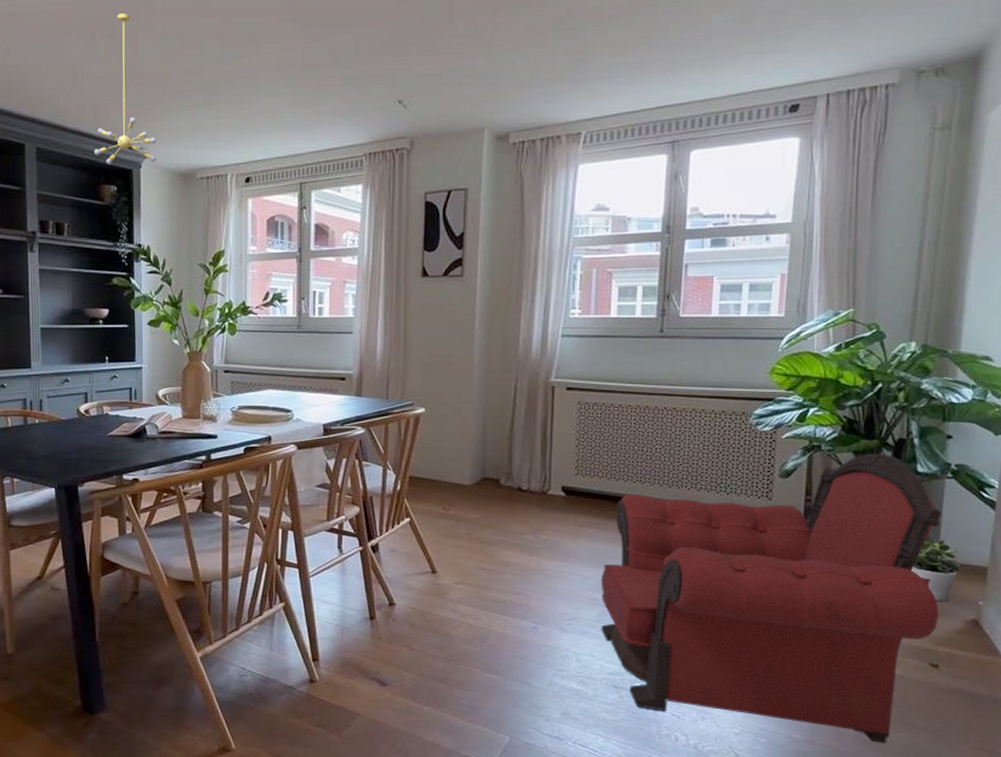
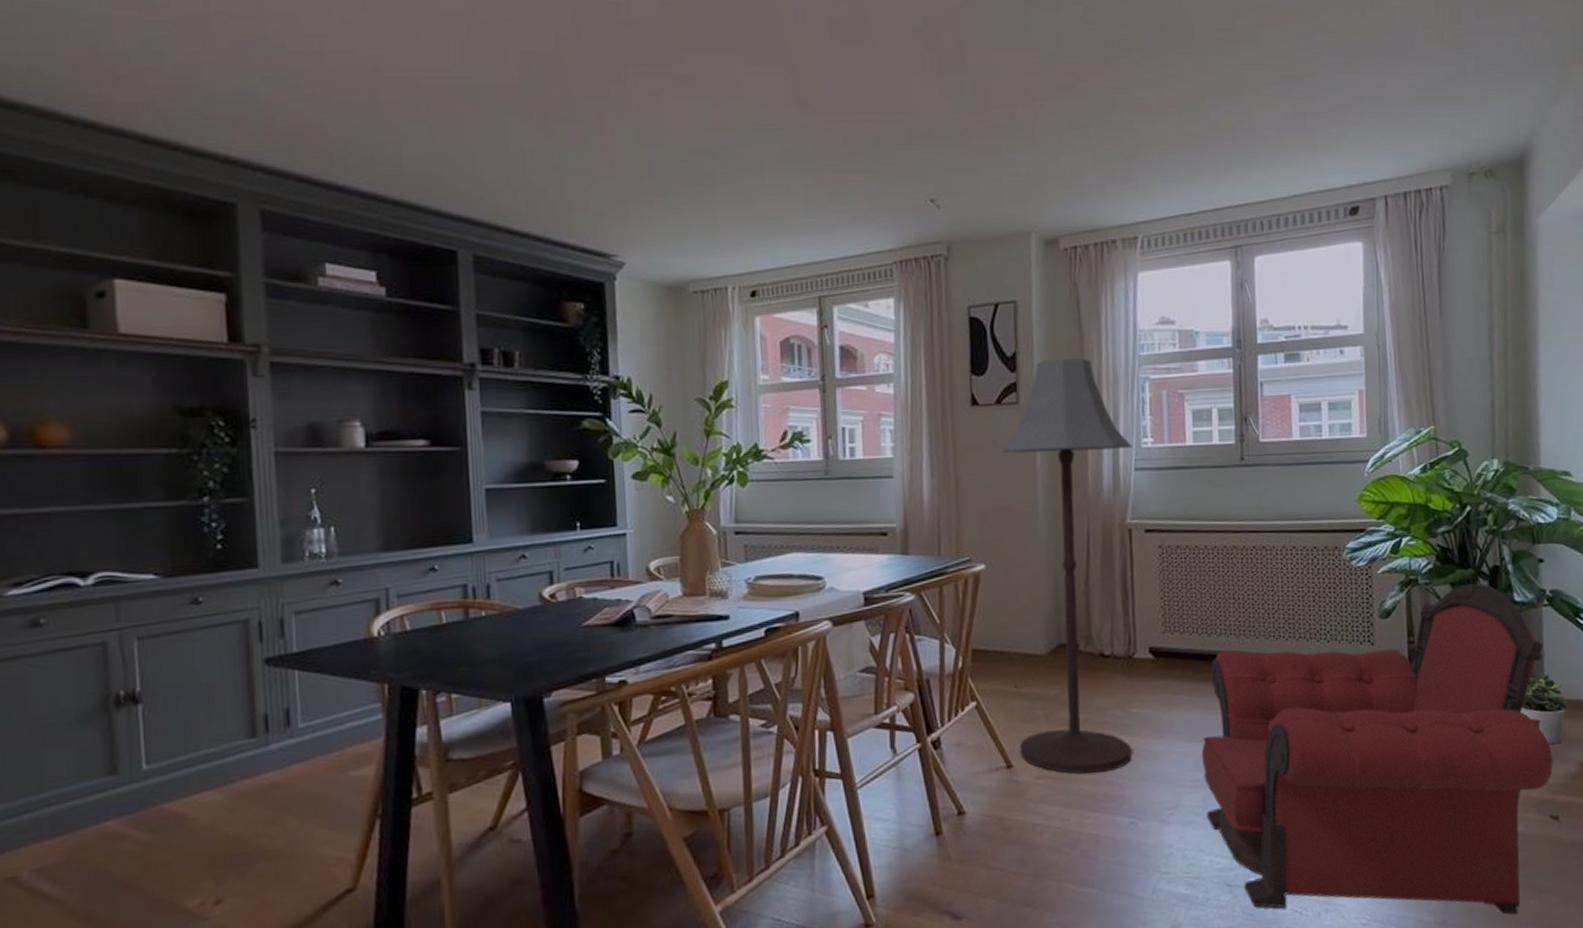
chandelier: present [93,14,157,164] -> none [551,91,635,276]
floor lamp: none [443,239,561,584] -> present [1002,358,1132,774]

